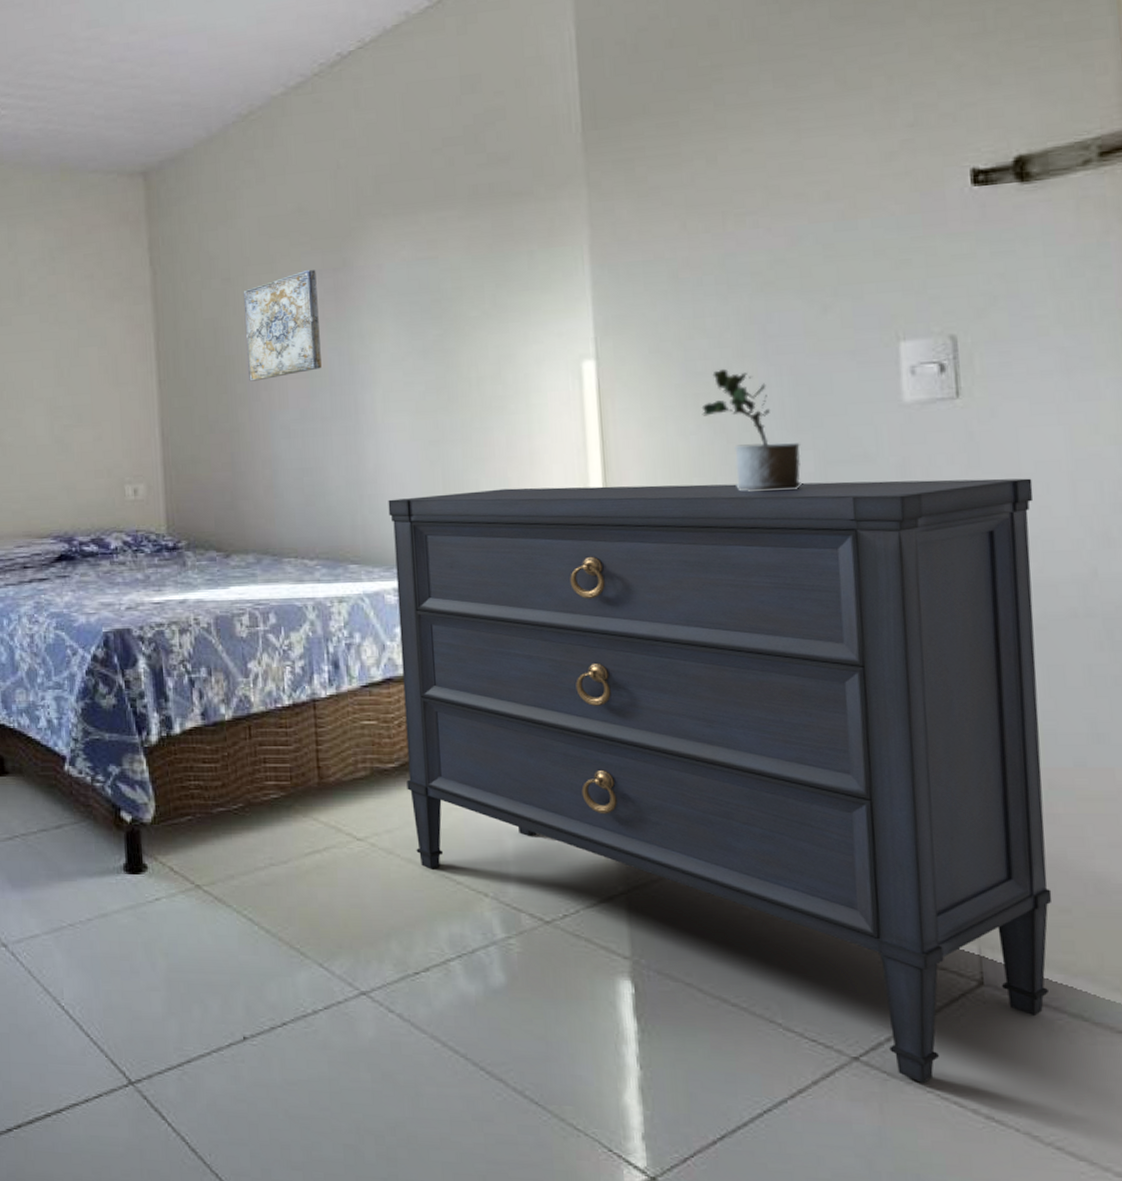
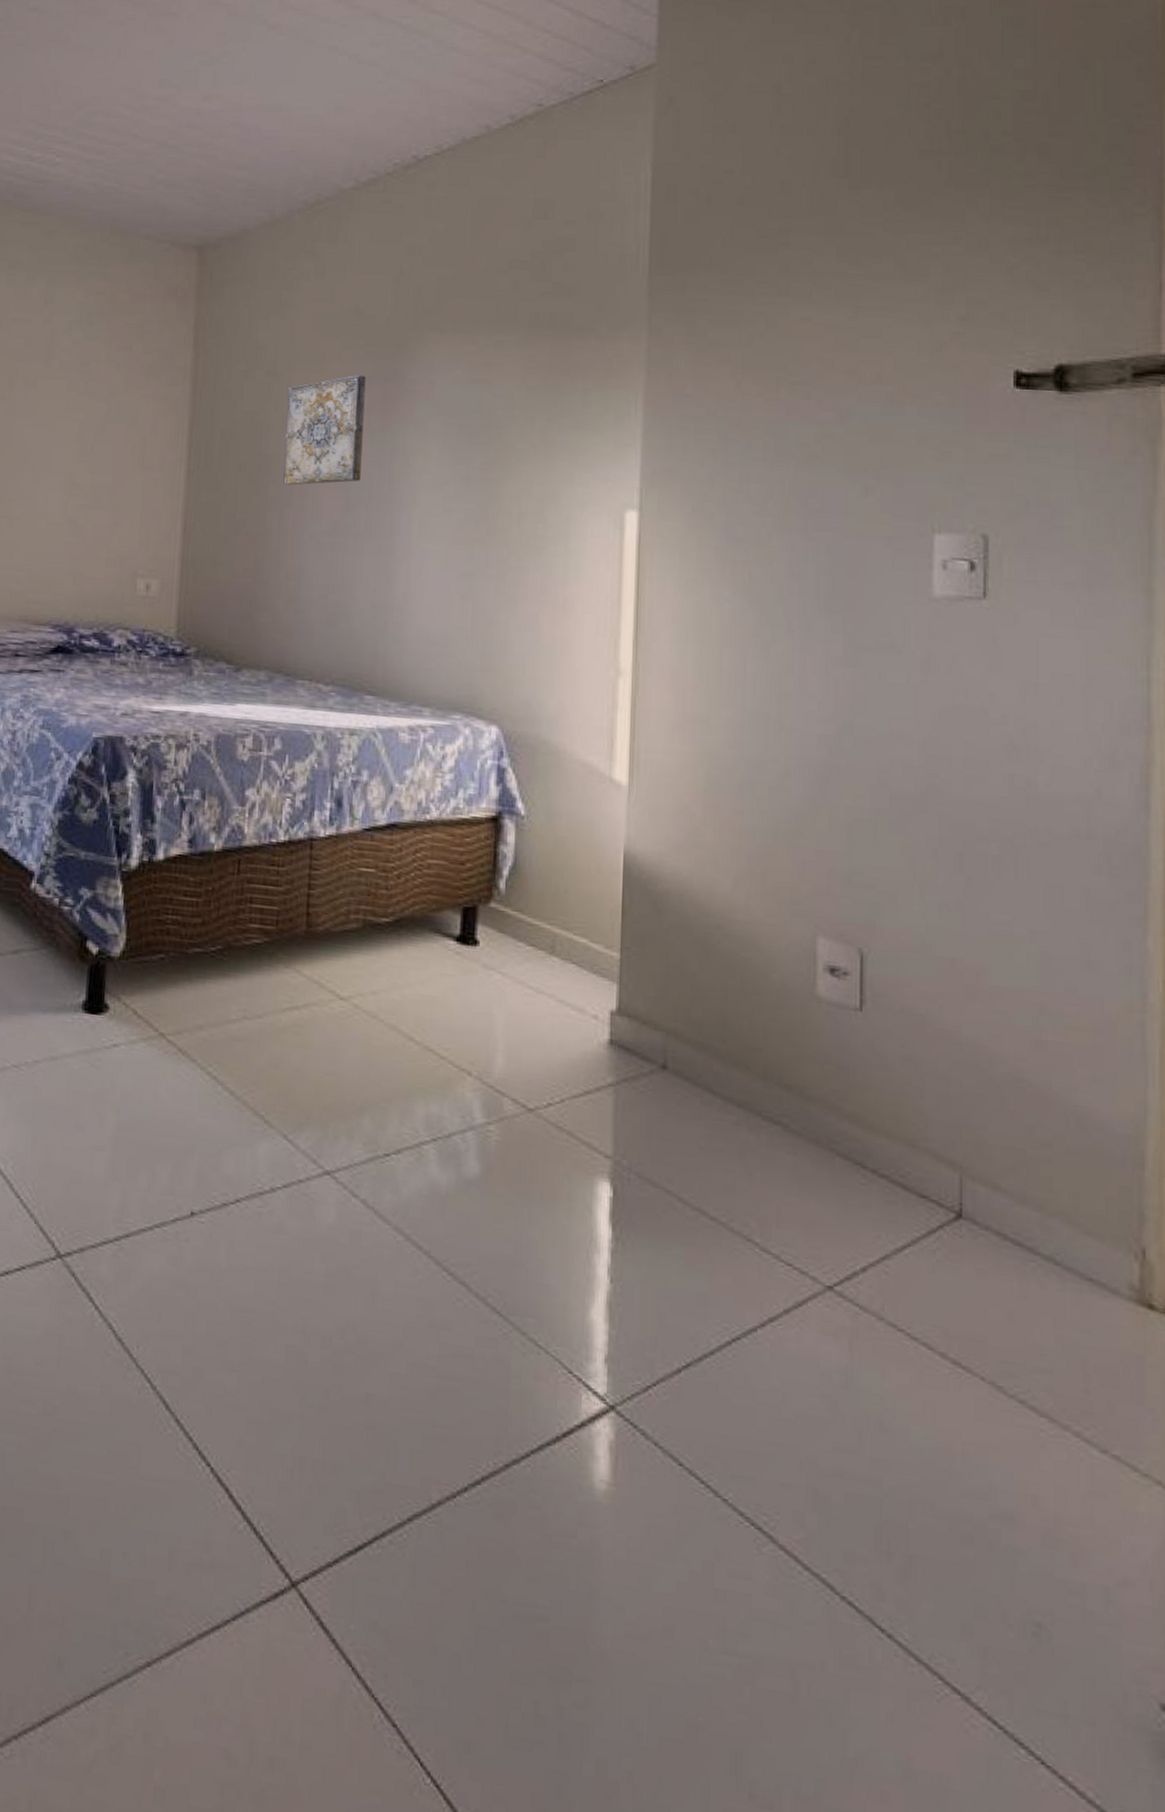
dresser: present [388,478,1053,1083] -> none [399,630,1048,1320]
potted plant: present [701,368,802,492] -> none [738,537,831,672]

